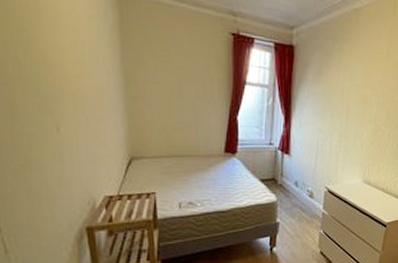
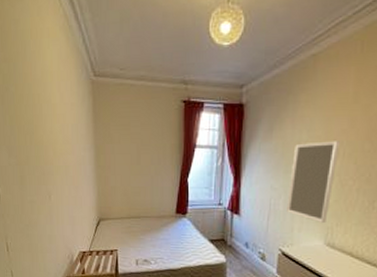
home mirror: none [332,90,376,164] -> present [287,141,340,224]

